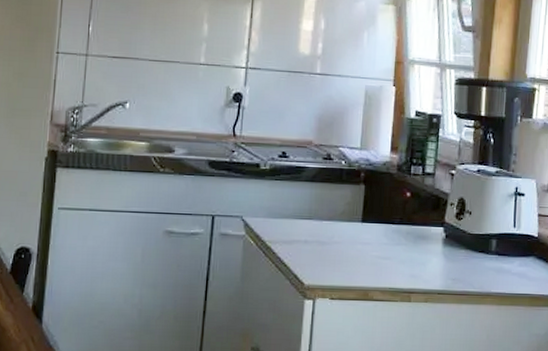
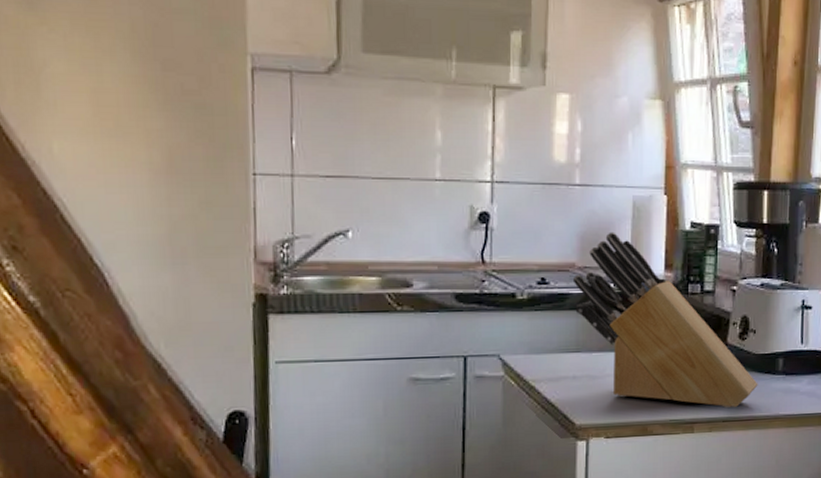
knife block: none [309,115,472,282] -> present [572,232,758,409]

